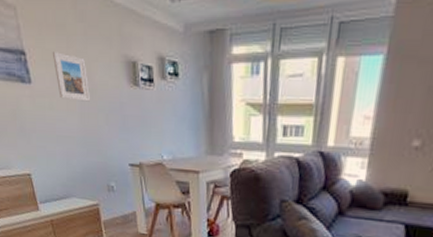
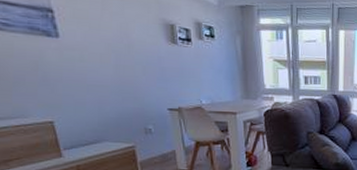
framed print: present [52,52,90,102] -> none [84,12,126,55]

